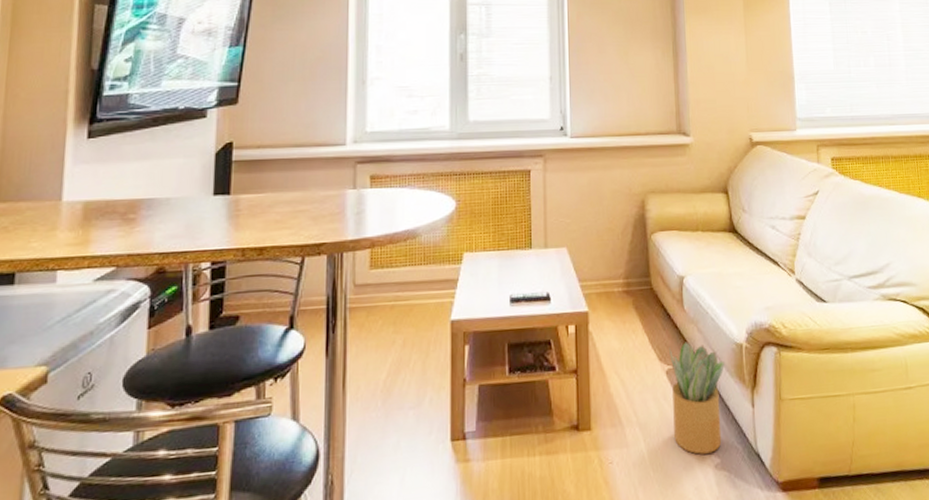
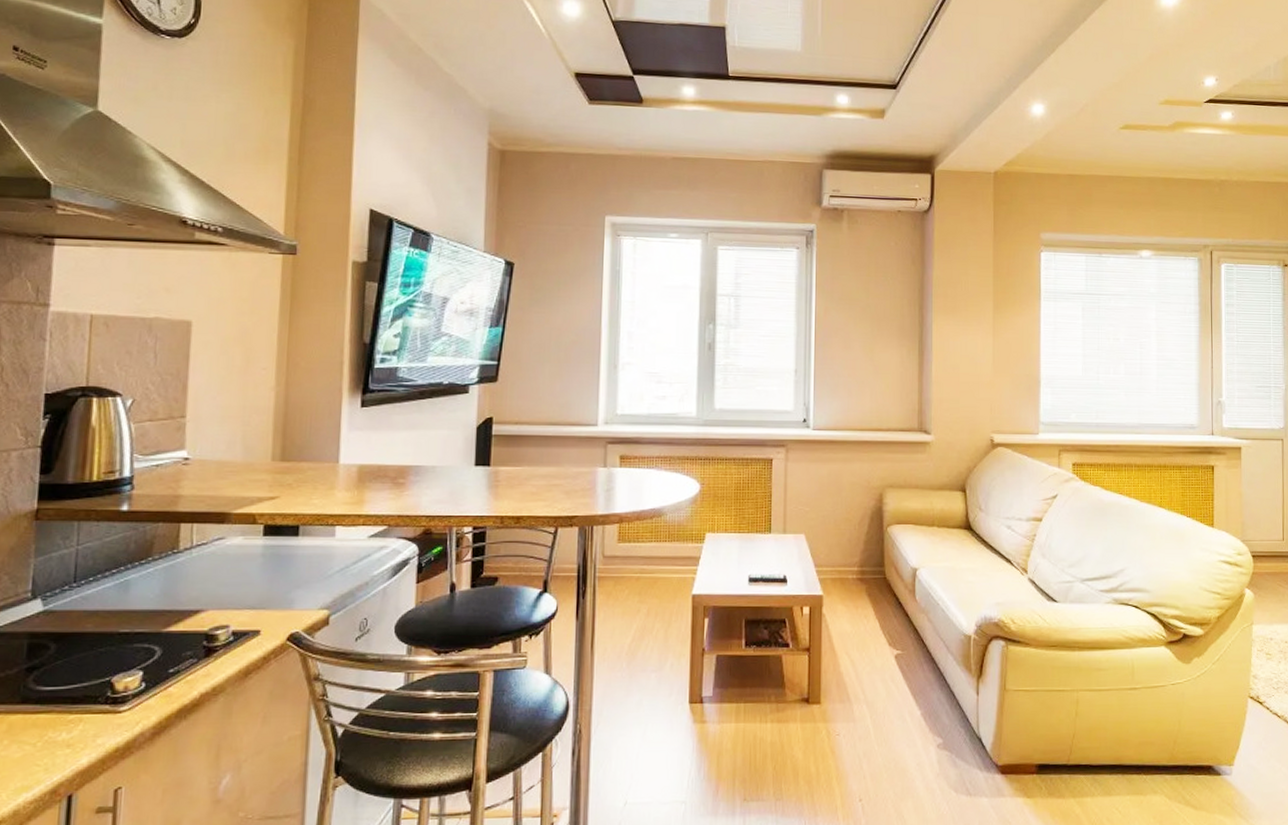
potted plant: present [669,341,725,455] -> none [899,630,952,734]

